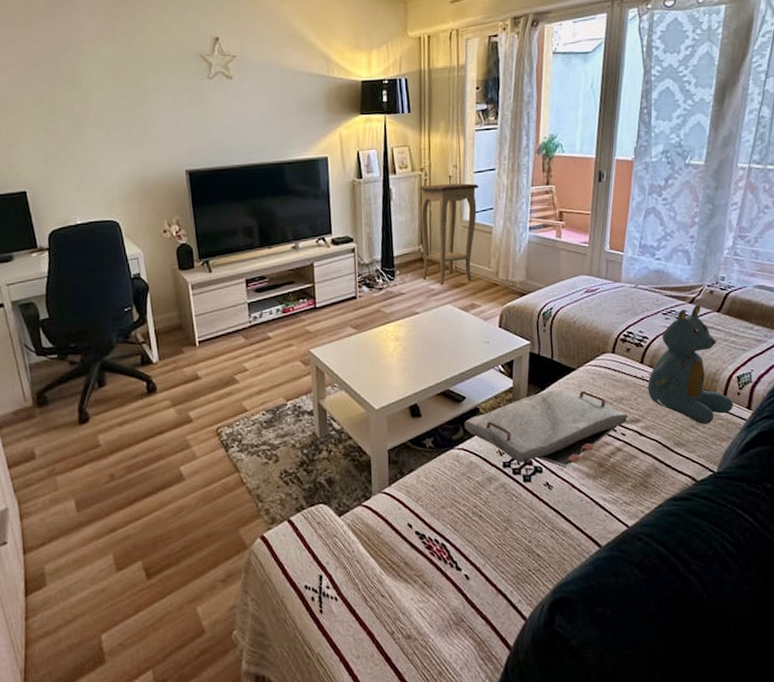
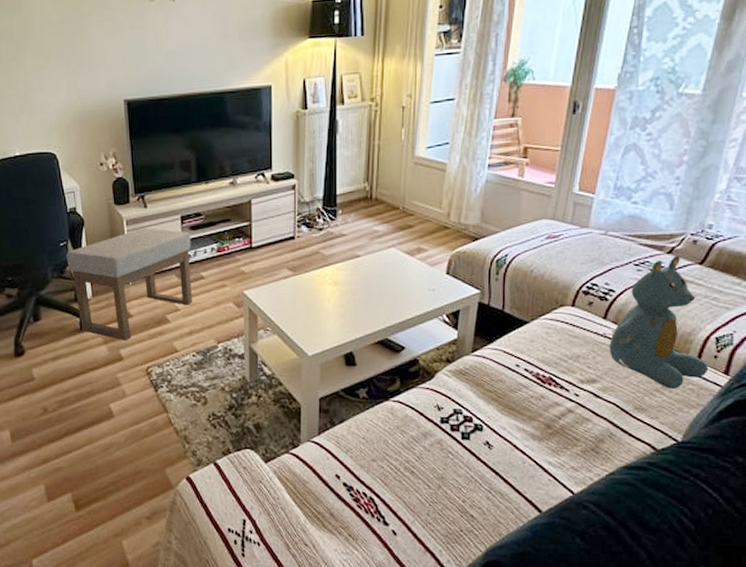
ottoman: none [131,291,260,403] -> present [66,228,192,341]
plant stand: present [419,183,479,286] -> none [366,114,435,228]
serving tray: present [463,390,628,468] -> none [401,344,584,427]

